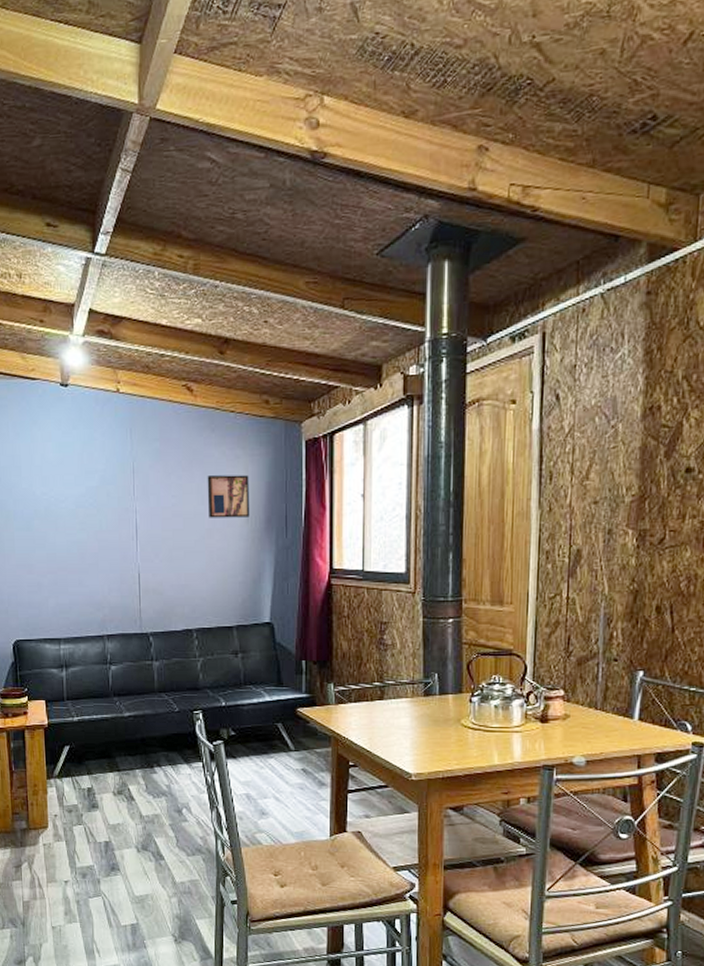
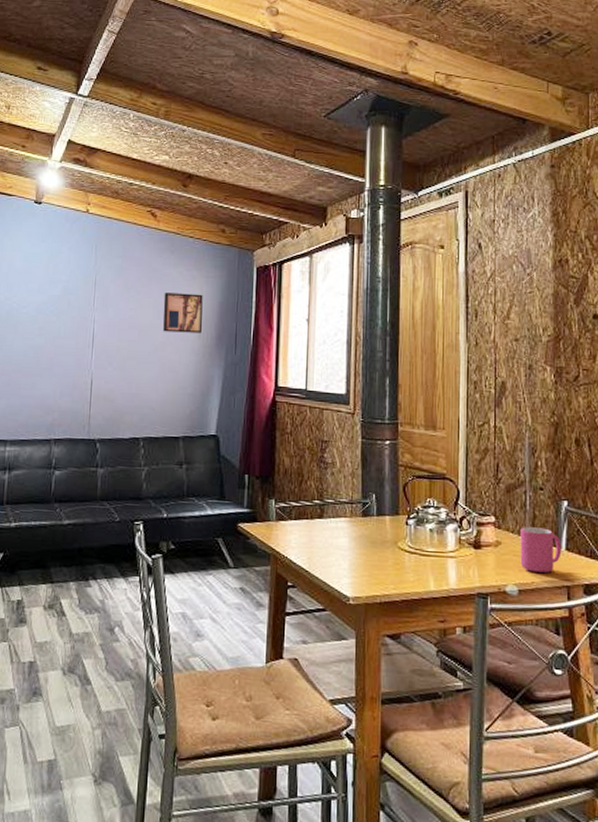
mug: none [589,699,634,743] -> present [520,527,562,573]

